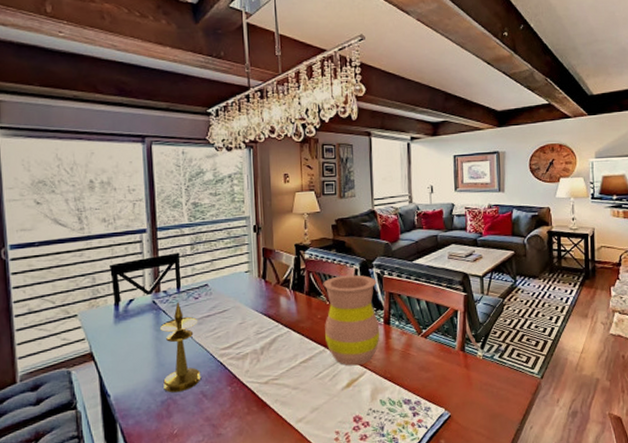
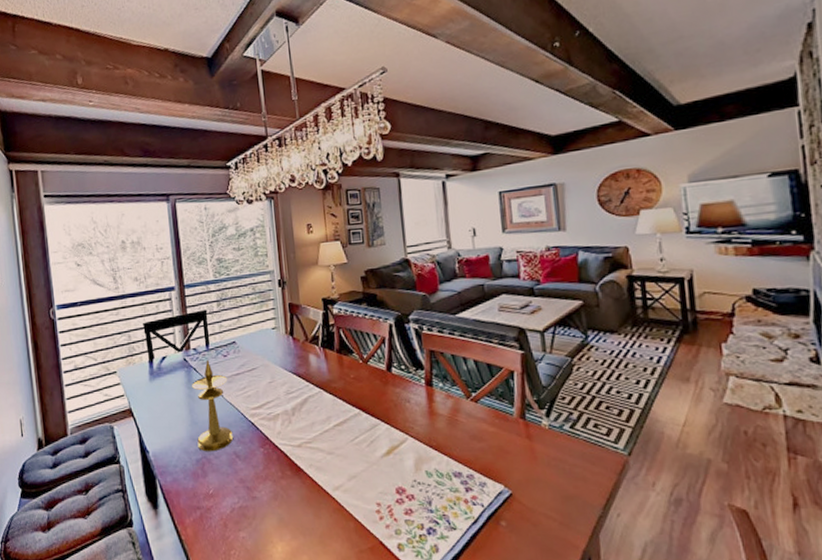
vase: present [323,275,380,366] -> none [354,330,422,432]

